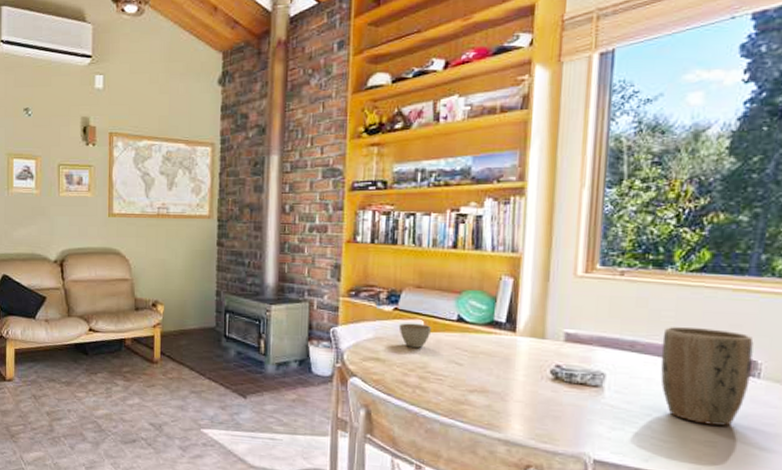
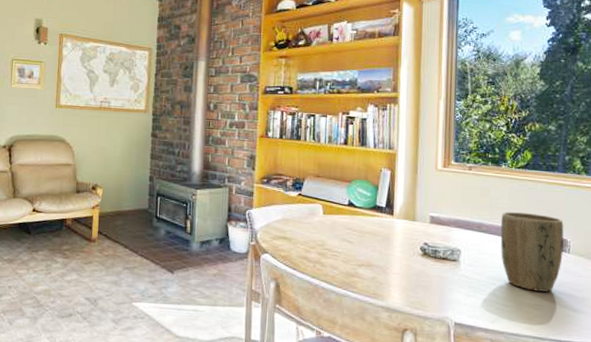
cup: present [398,323,432,348] -> none [302,206,329,228]

